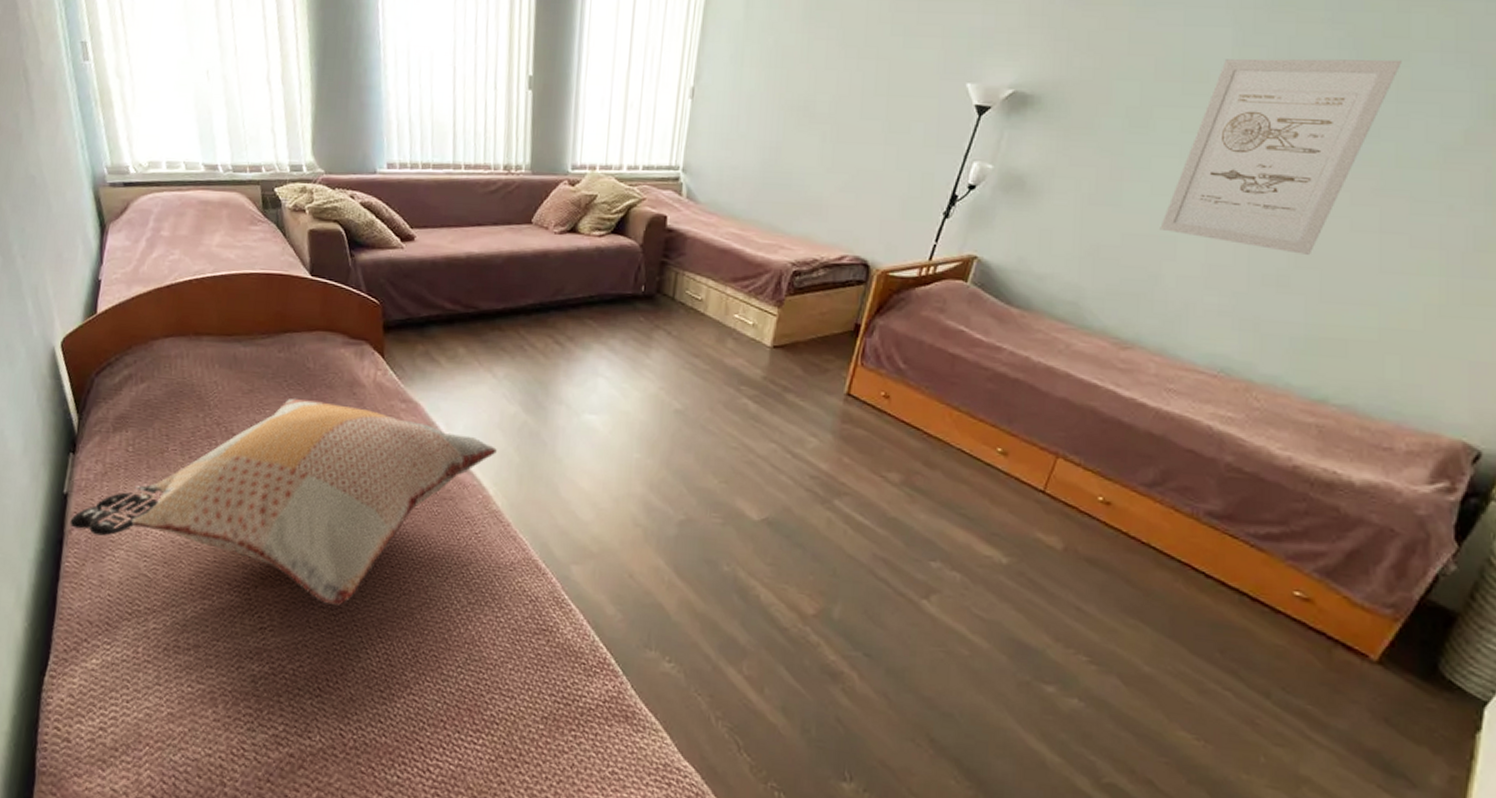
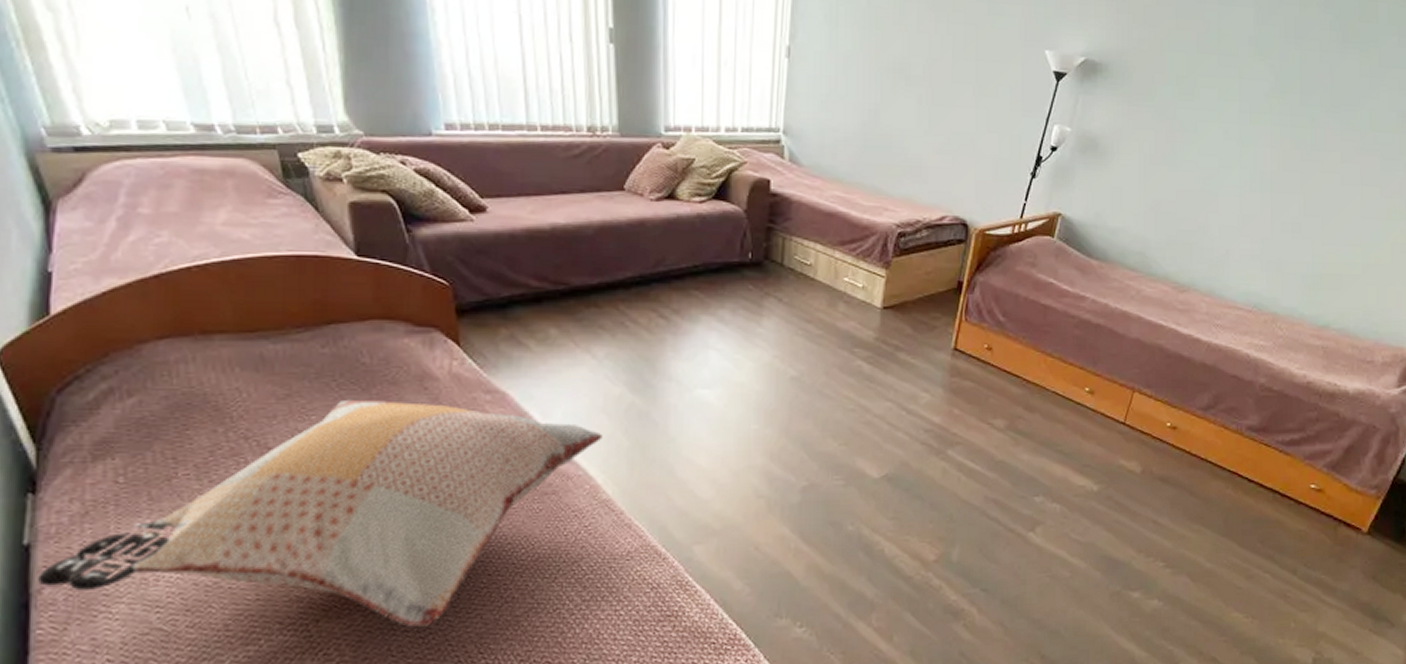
wall art: present [1160,58,1402,255] -> none [1205,35,1373,205]

